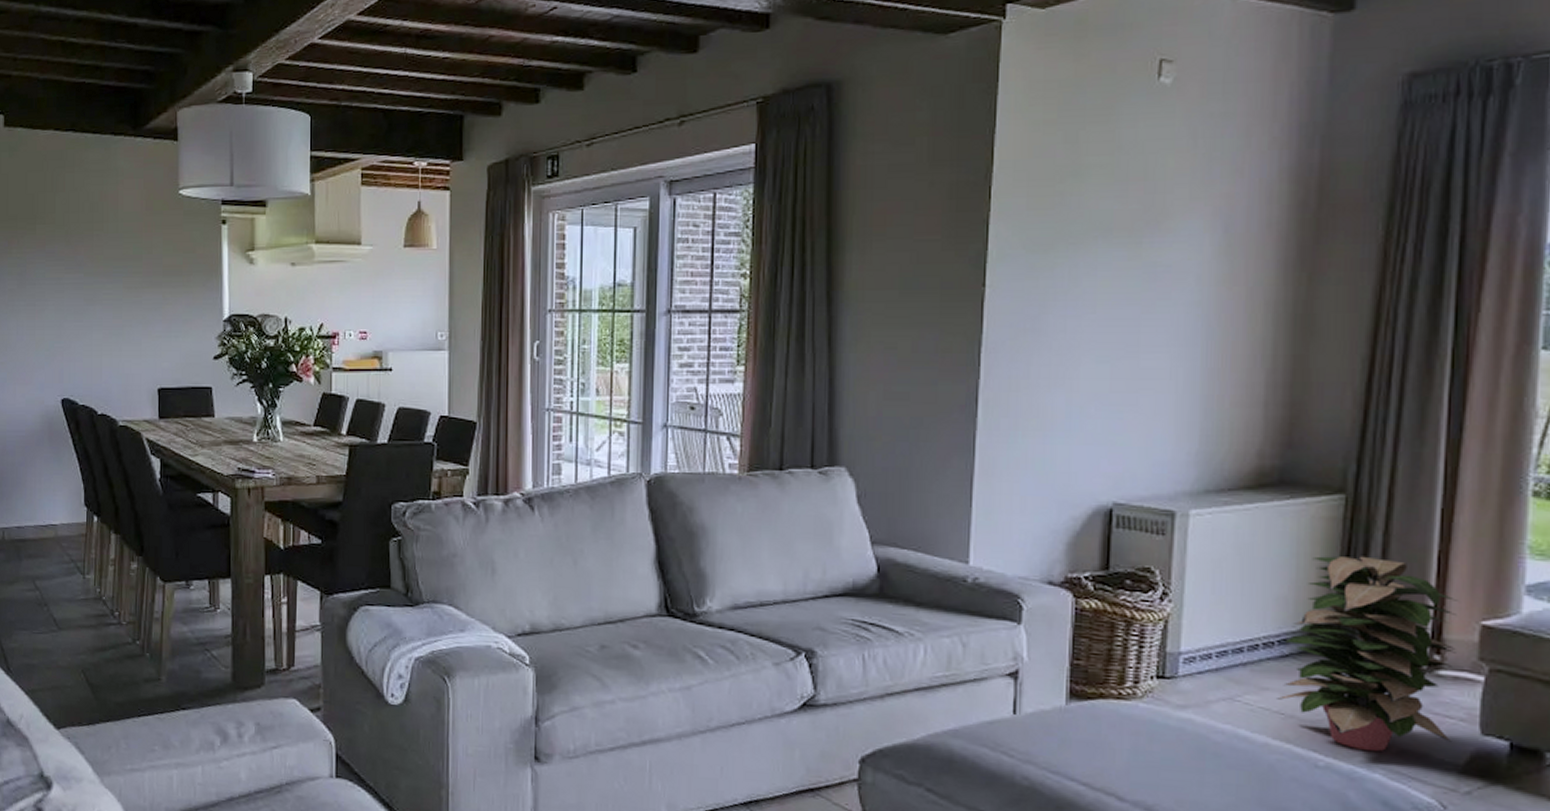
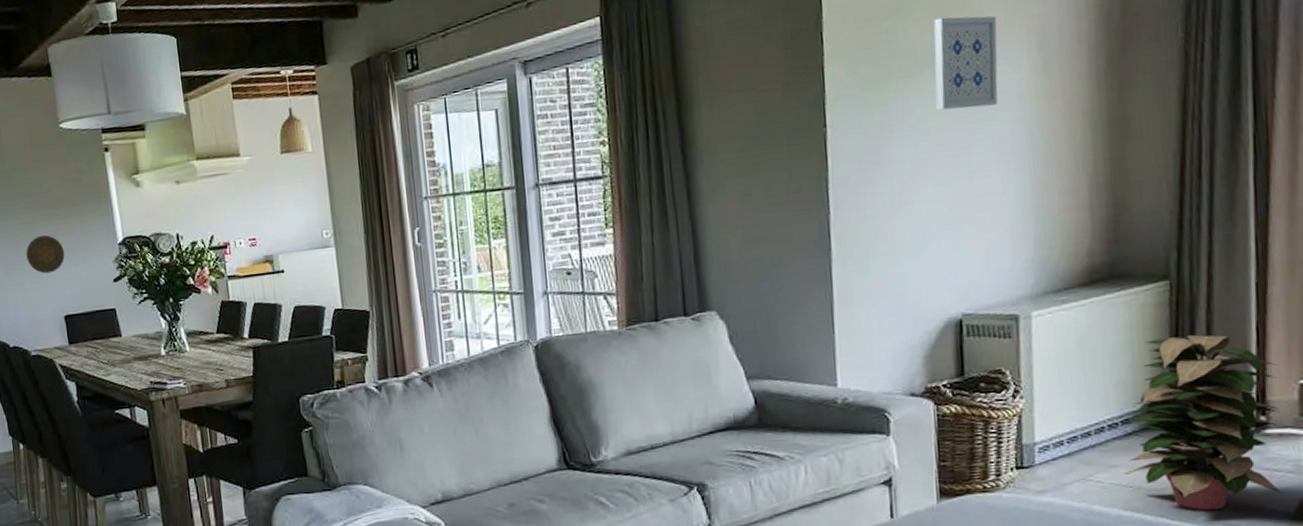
decorative plate: none [127,302,167,342] -> present [26,235,65,274]
wall art: none [1106,185,1181,284] -> present [933,16,998,111]

